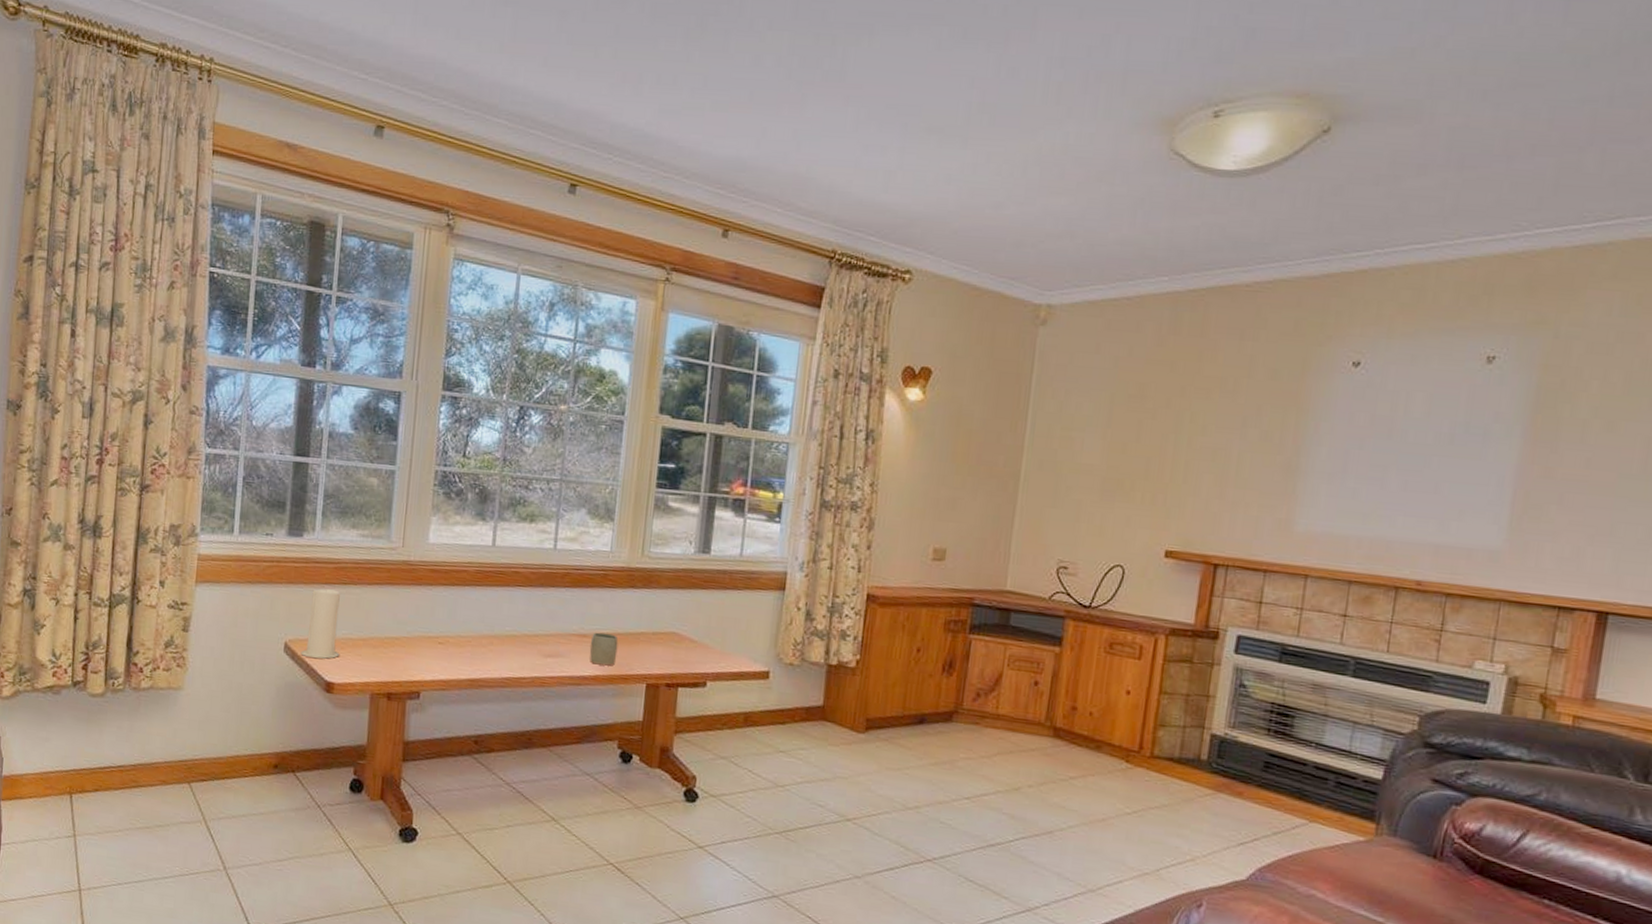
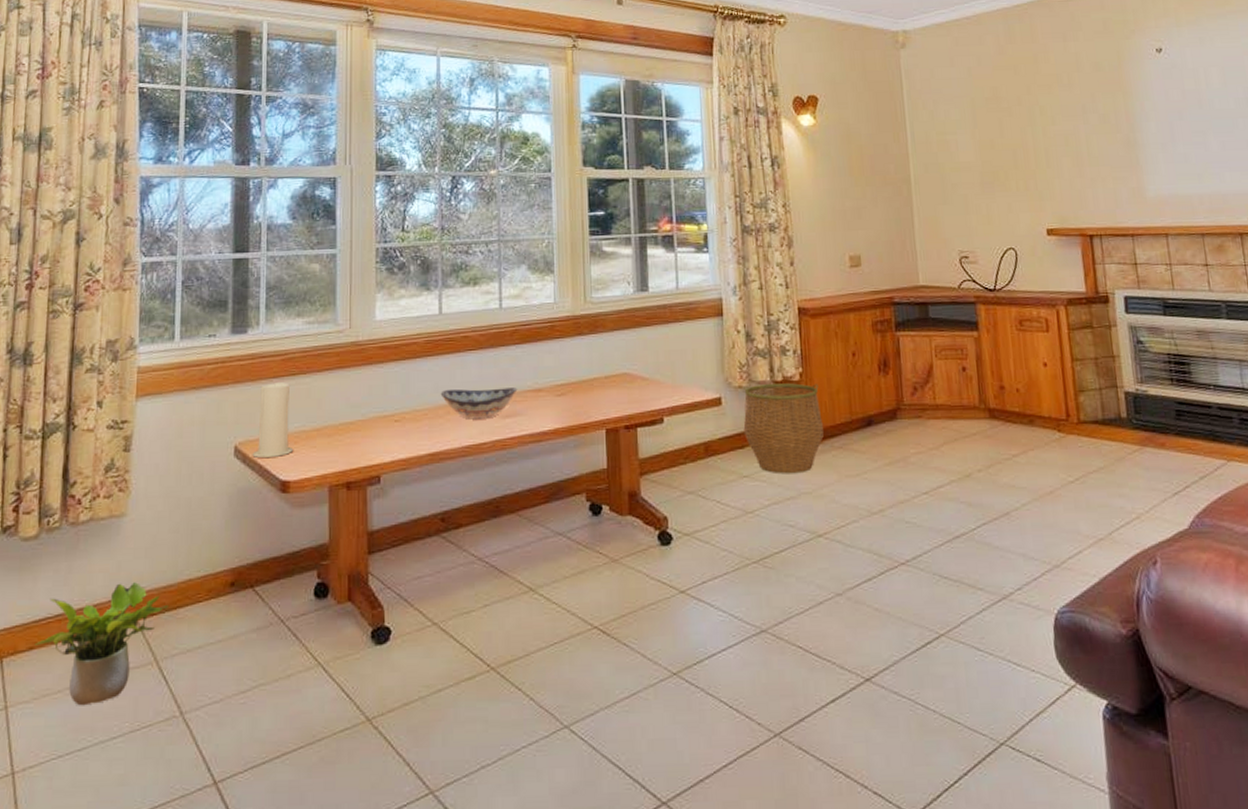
potted plant: none [99,748,219,847] -> present [34,582,170,706]
decorative bowl: none [485,620,563,655] -> present [440,387,518,420]
mug: present [589,632,619,666] -> none [546,384,574,418]
basket: none [787,665,875,759] -> present [743,383,824,475]

